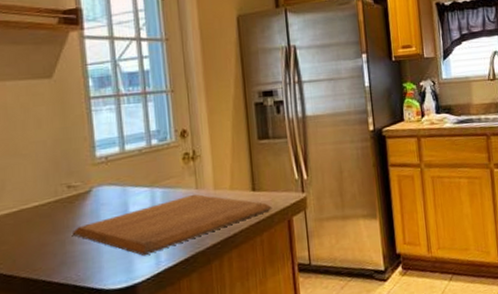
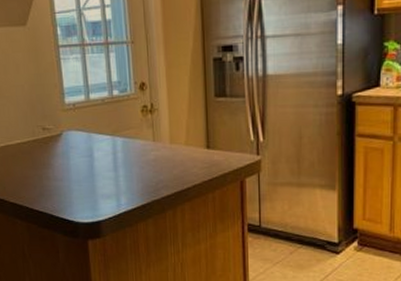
chopping board: present [73,193,272,256] -> none [48,146,226,198]

